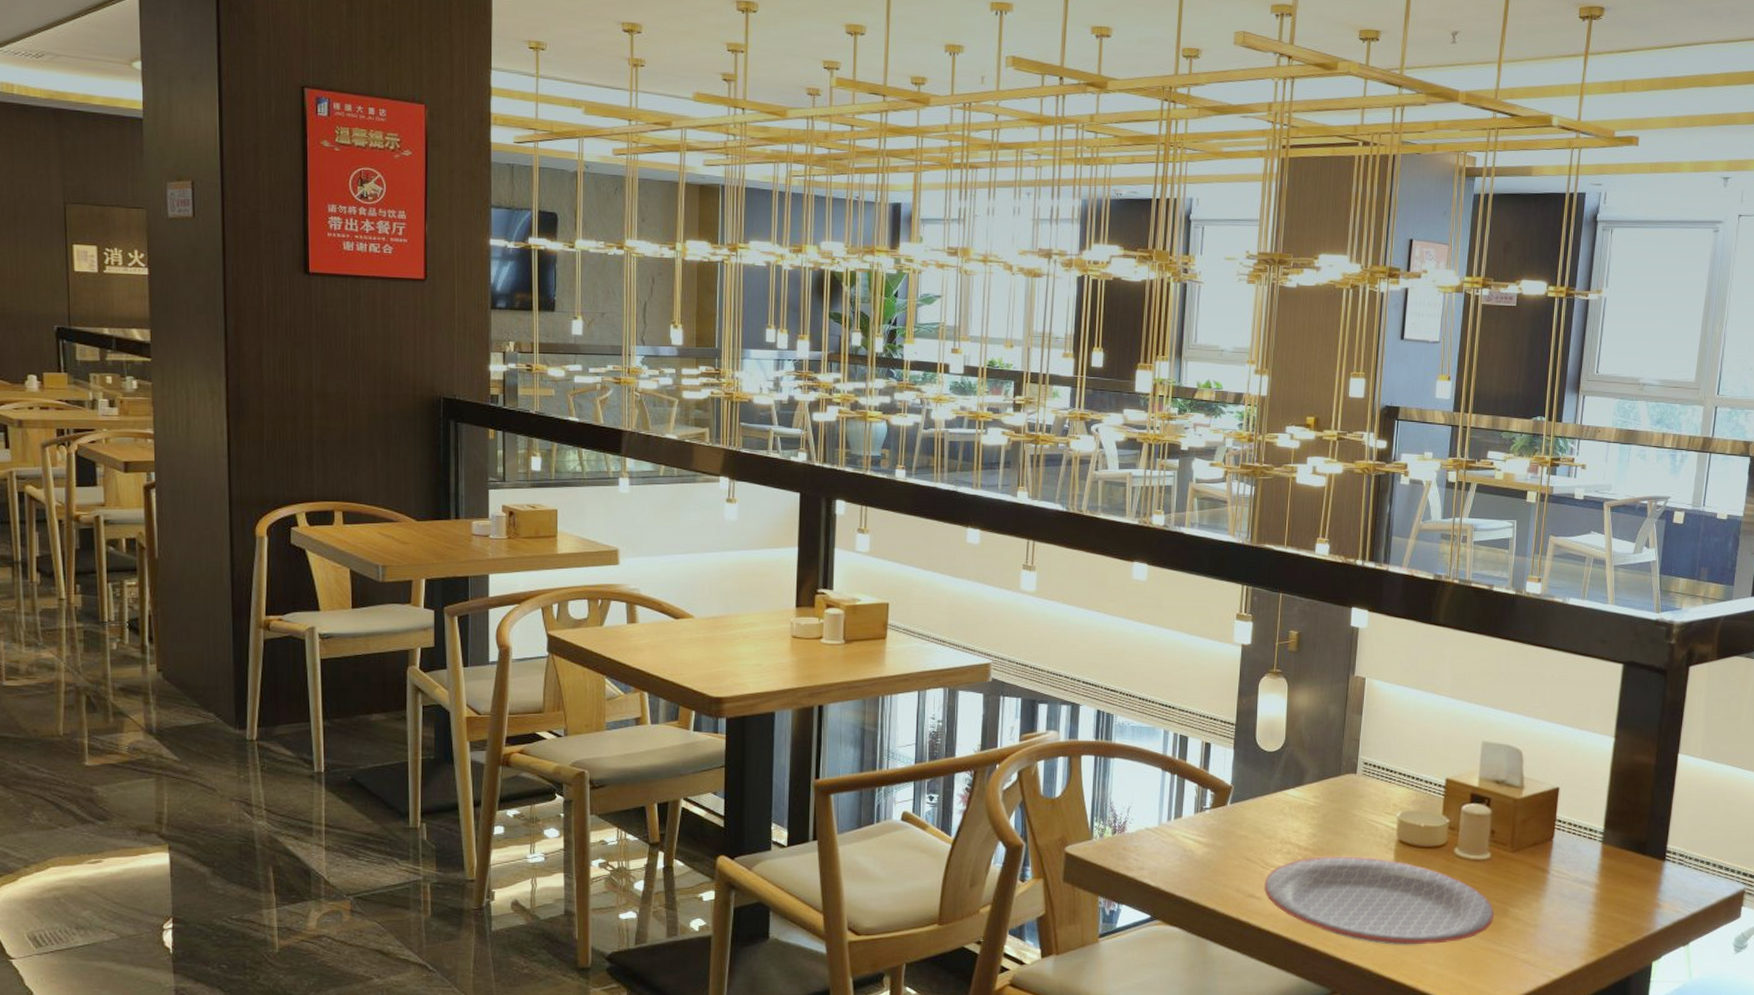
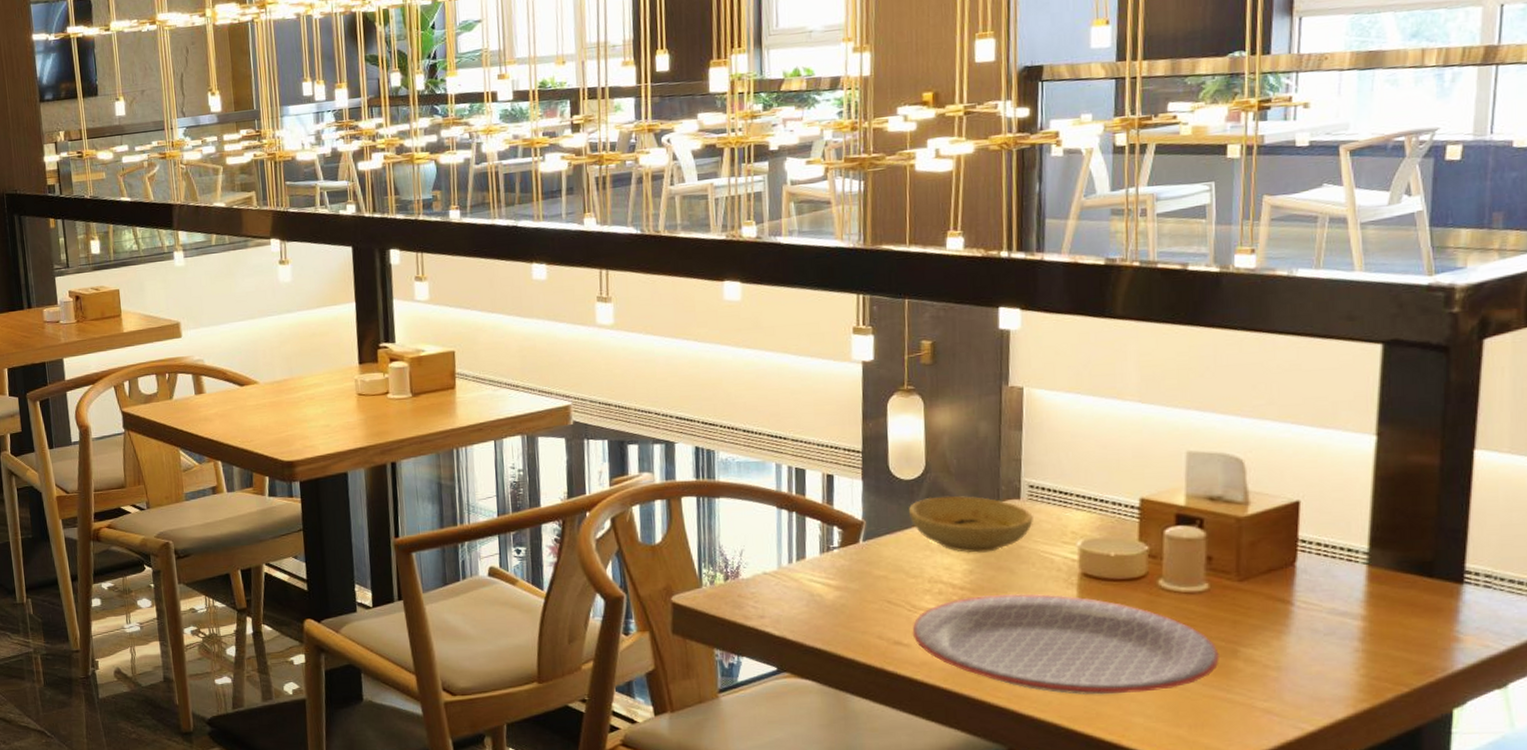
bowl: none [1268,767,1365,819] -> present [908,495,1033,553]

